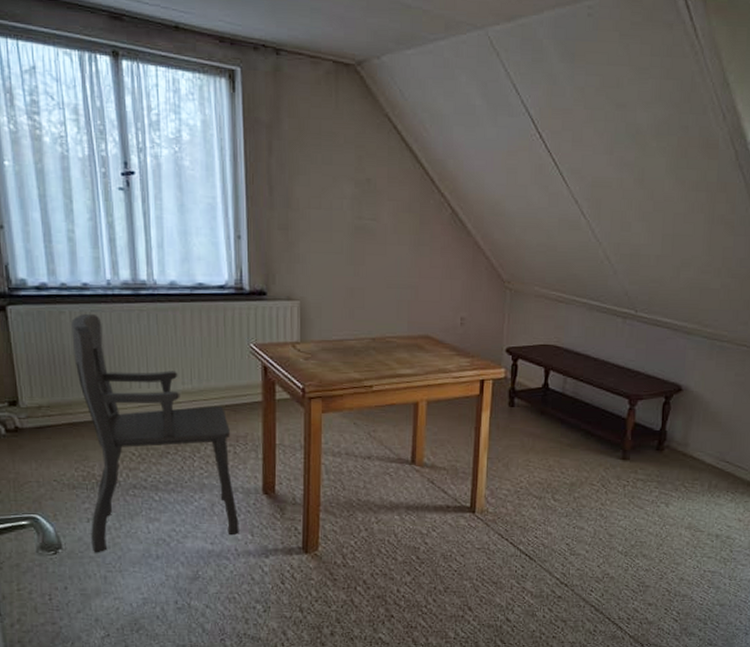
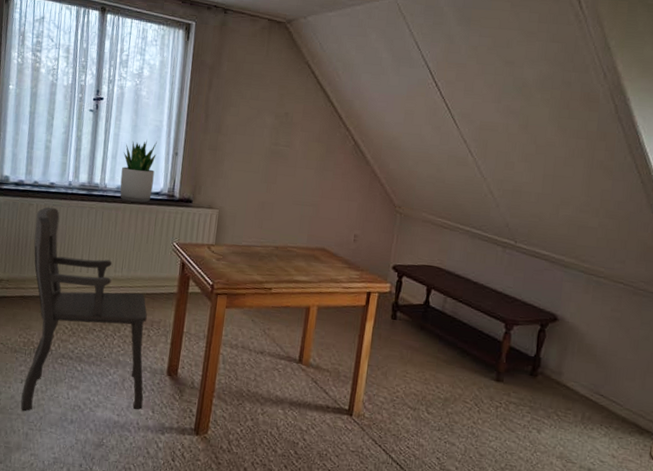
planter: none [171,222,215,299] -> present [120,140,157,203]

